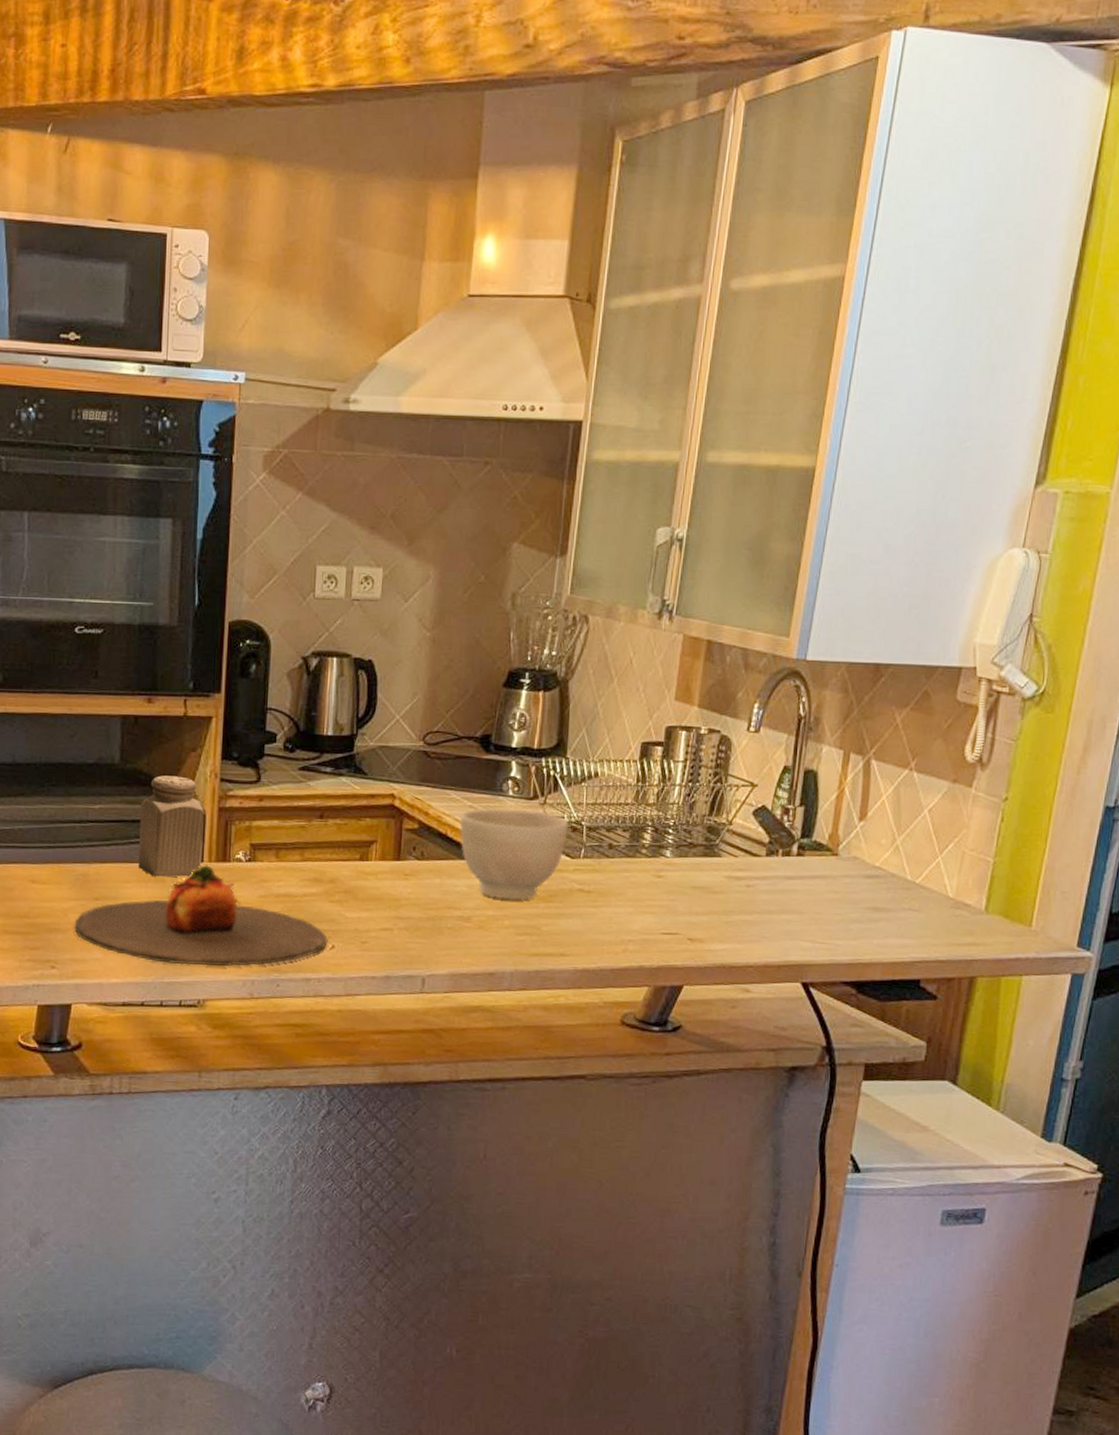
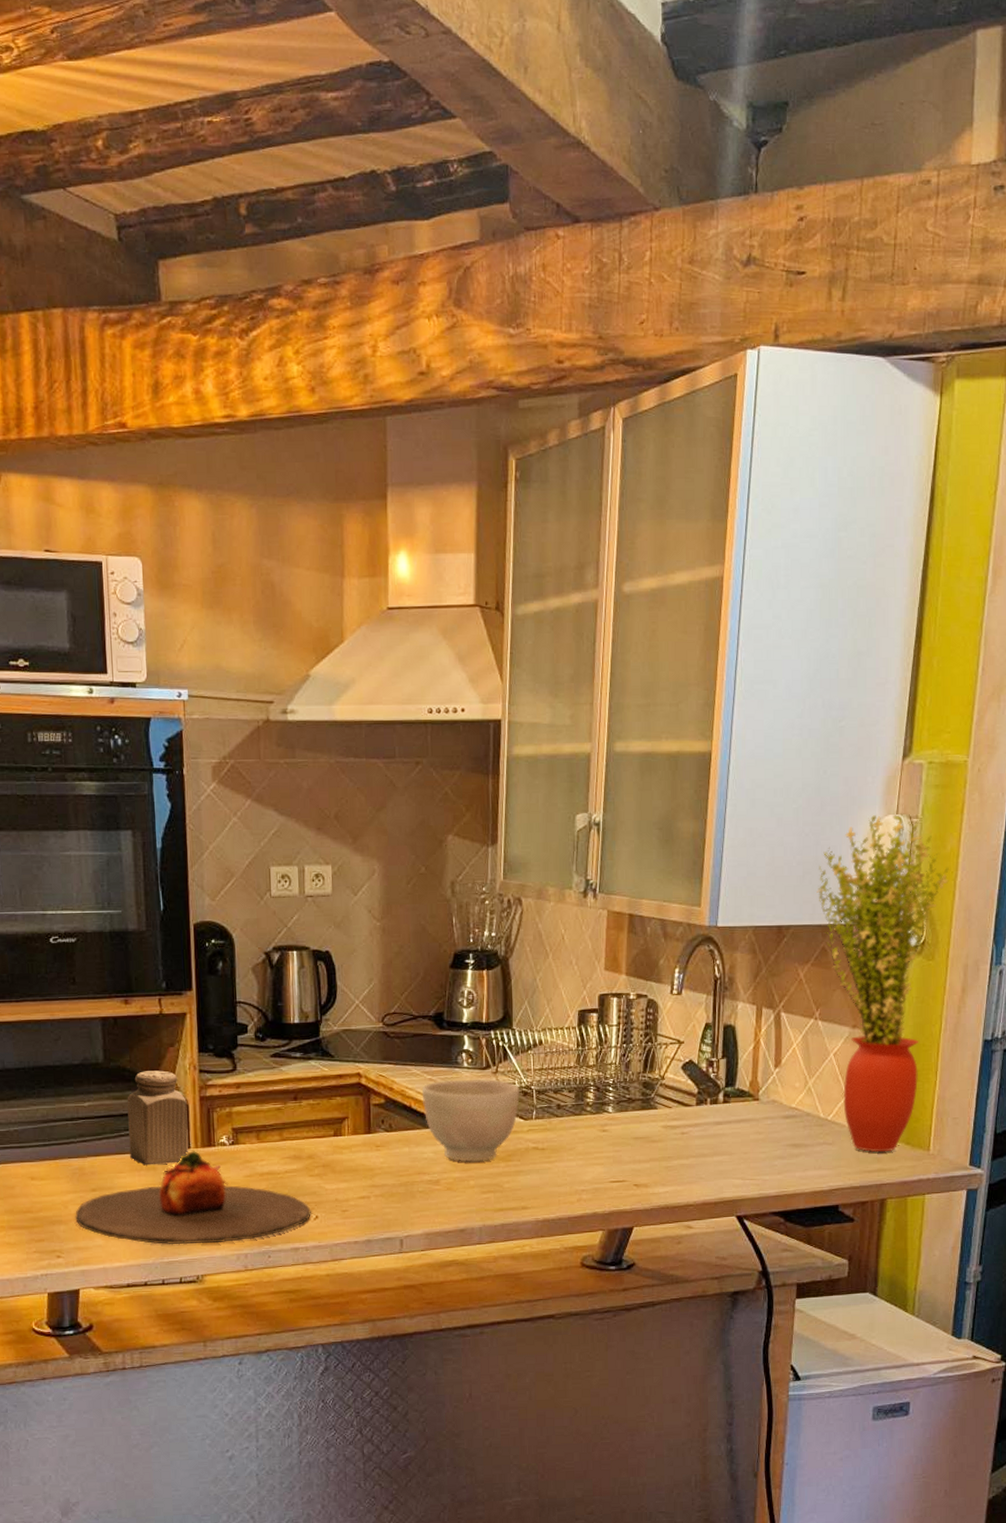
potted plant: none [923,547,1081,925] -> present [817,813,950,1153]

